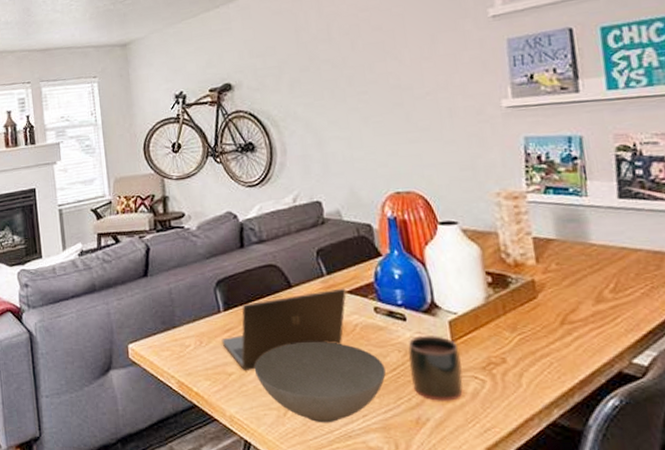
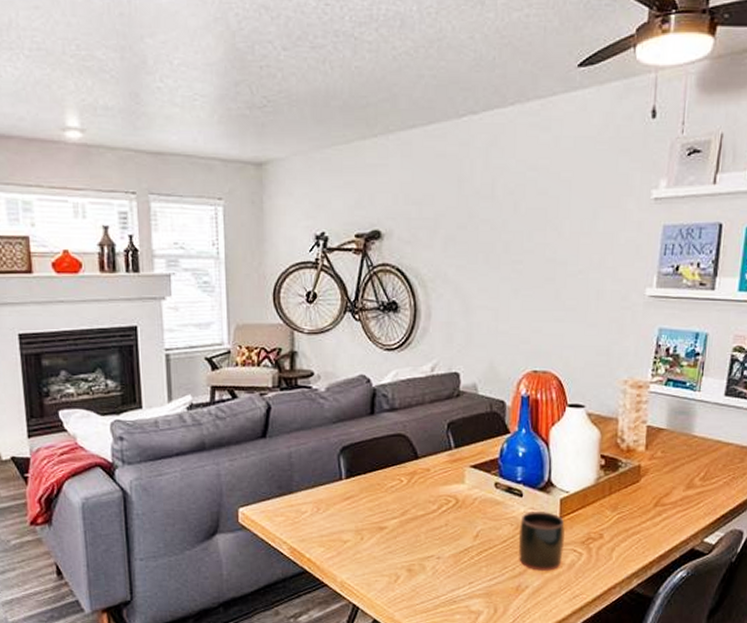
laptop: present [221,288,346,370] -> none [340,462,471,538]
bowl: present [254,341,386,423] -> none [370,512,496,590]

